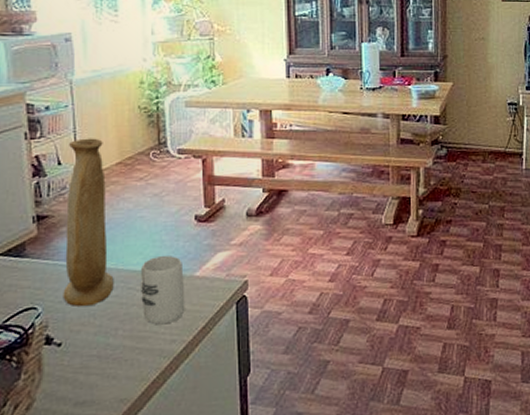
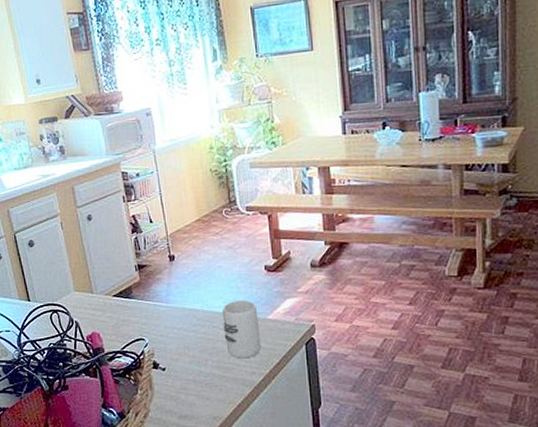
vase: present [63,138,114,307] -> none [157,199,202,340]

